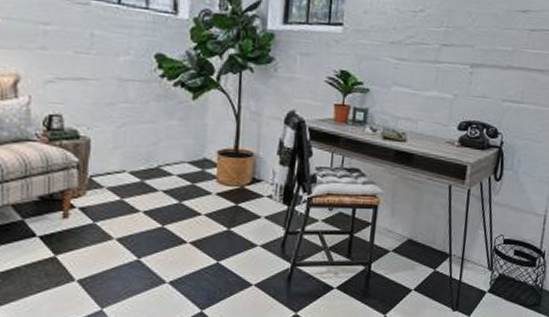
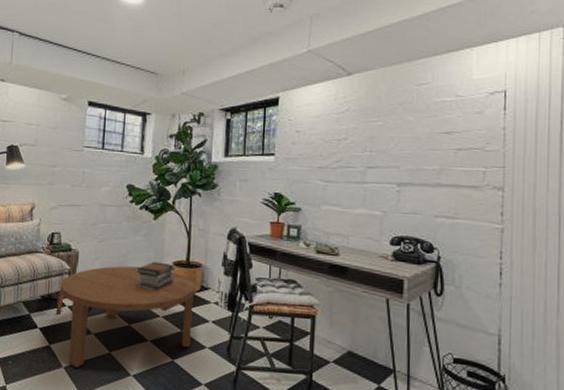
coffee table: none [65,156,245,280] -> present [59,266,195,368]
book stack: none [170,150,220,187] -> present [136,261,174,292]

